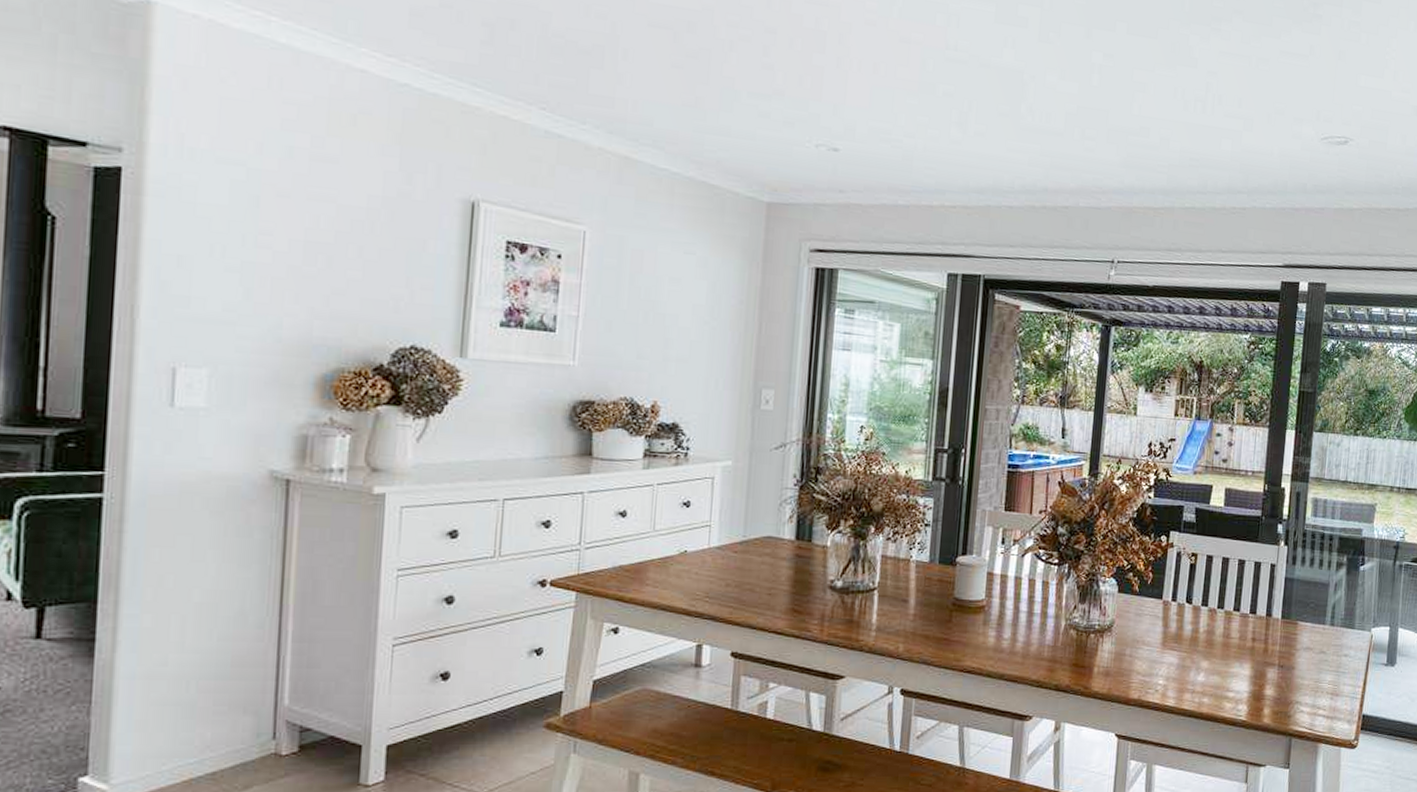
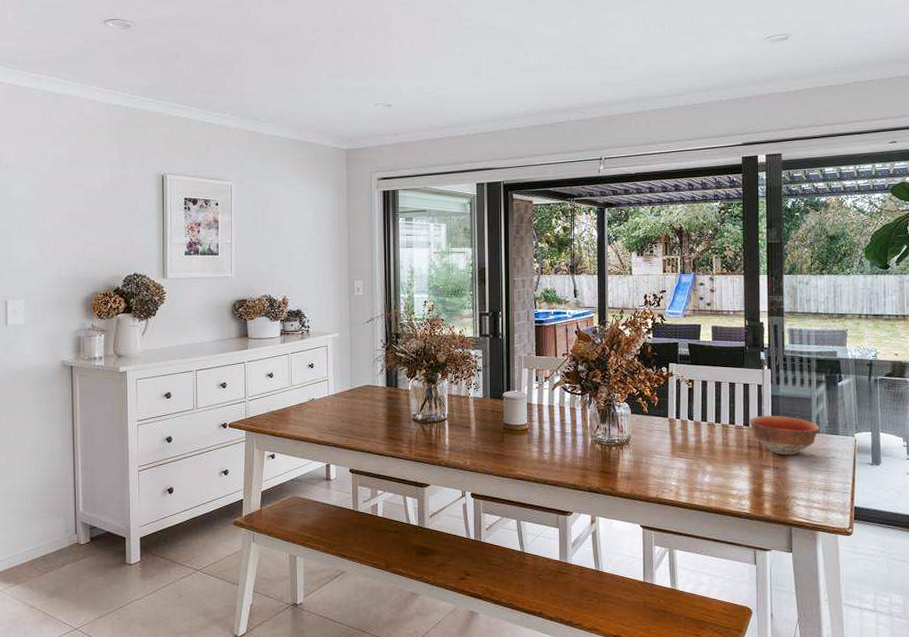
bowl: none [1256,601,1335,652] -> present [748,415,820,456]

